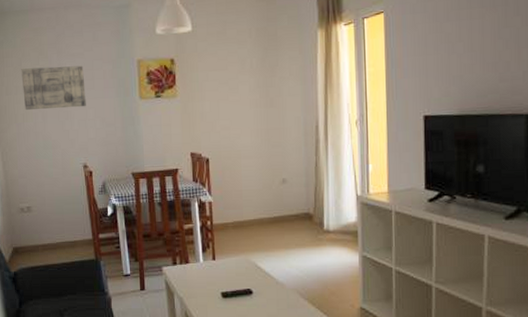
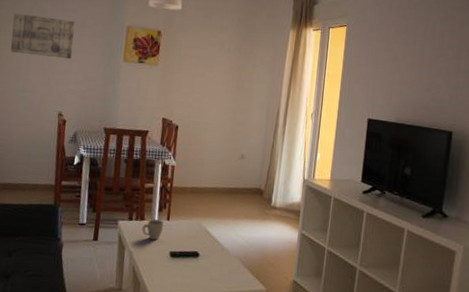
mug: none [188,261,211,283] -> present [142,219,164,241]

